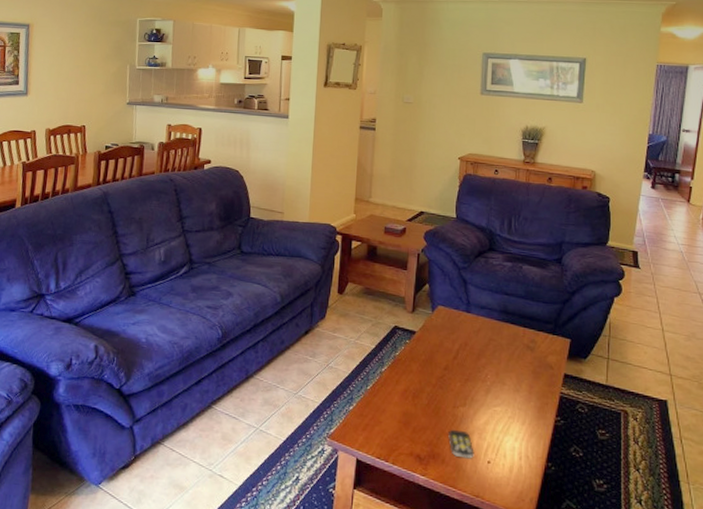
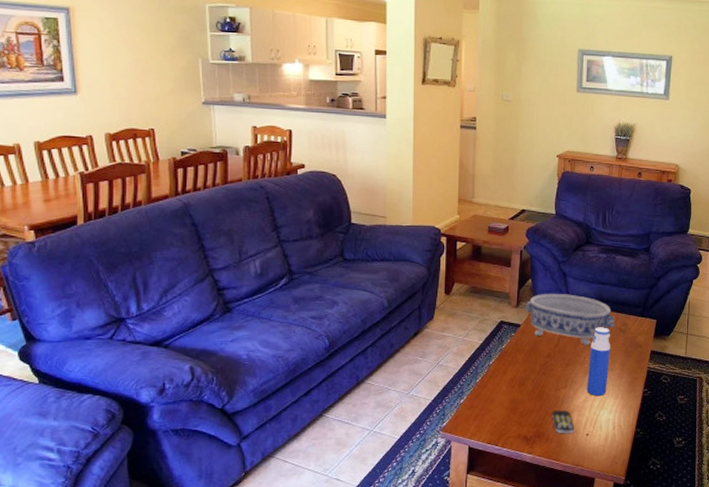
decorative bowl: none [421,300,522,362] -> present [525,293,615,346]
water bottle: none [489,341,517,420] -> present [587,327,611,397]

